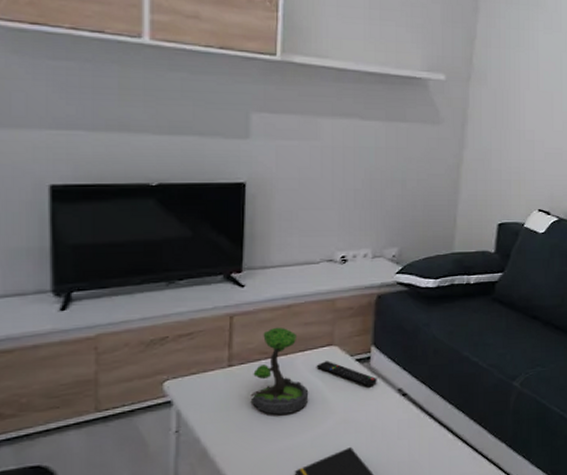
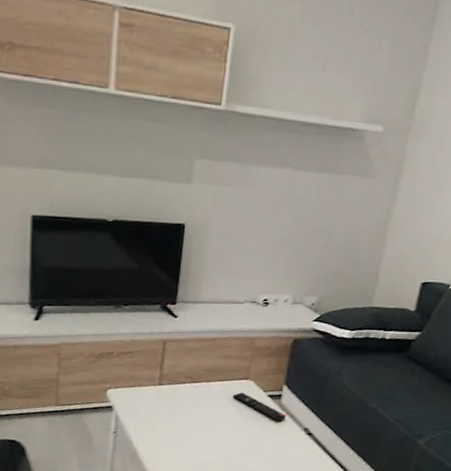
plant: present [250,327,309,415] -> none [175,356,224,434]

